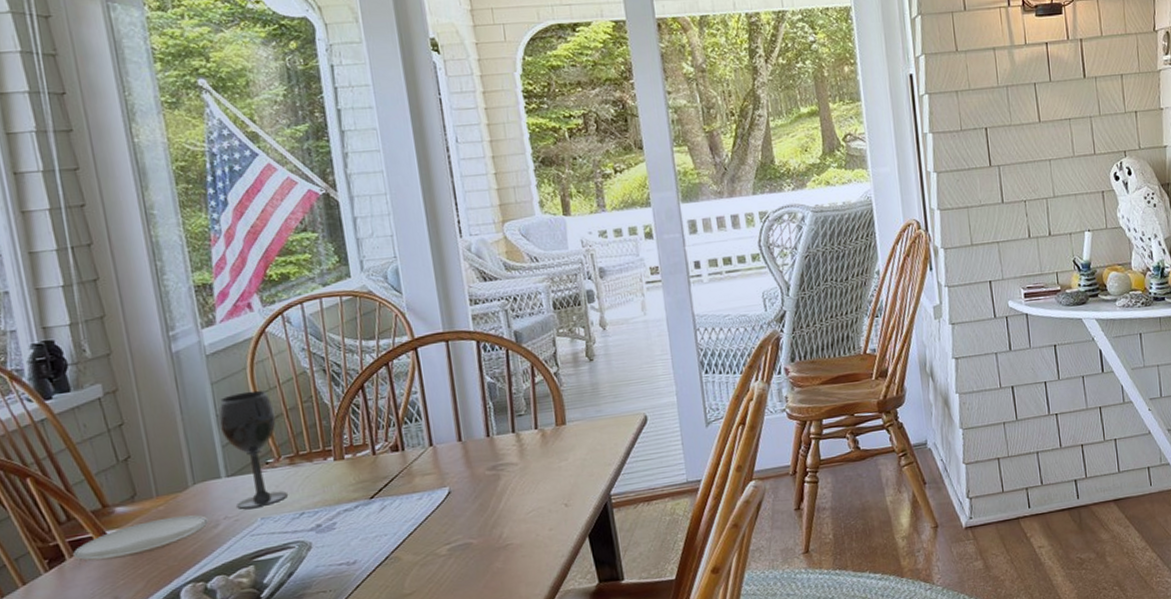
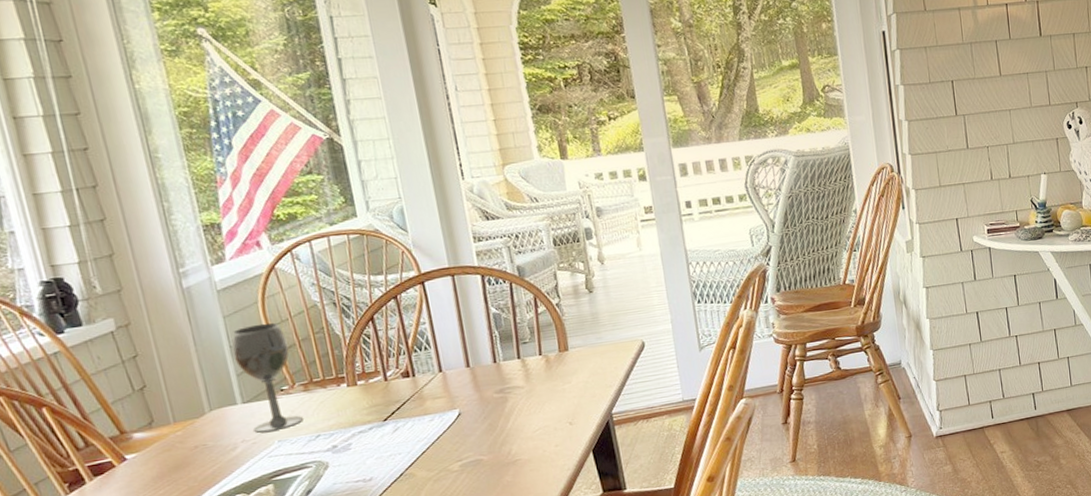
plate: present [73,515,210,562] -> none [93,439,228,484]

